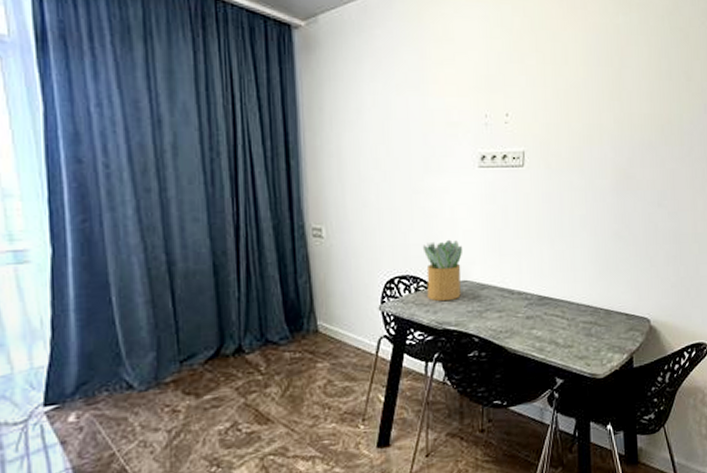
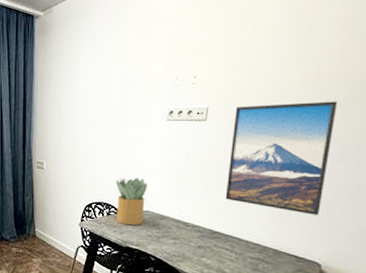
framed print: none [551,143,651,267] -> present [225,101,337,215]

